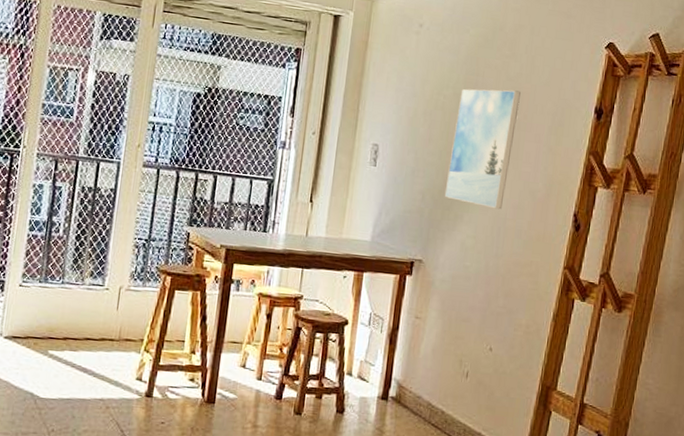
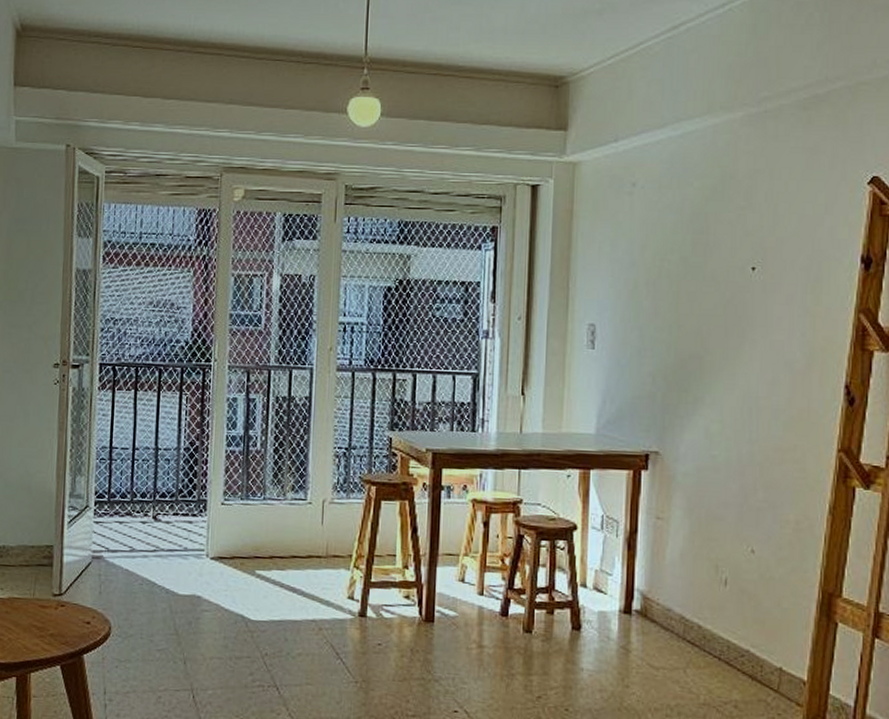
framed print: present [444,88,521,210] -> none [679,246,763,387]

